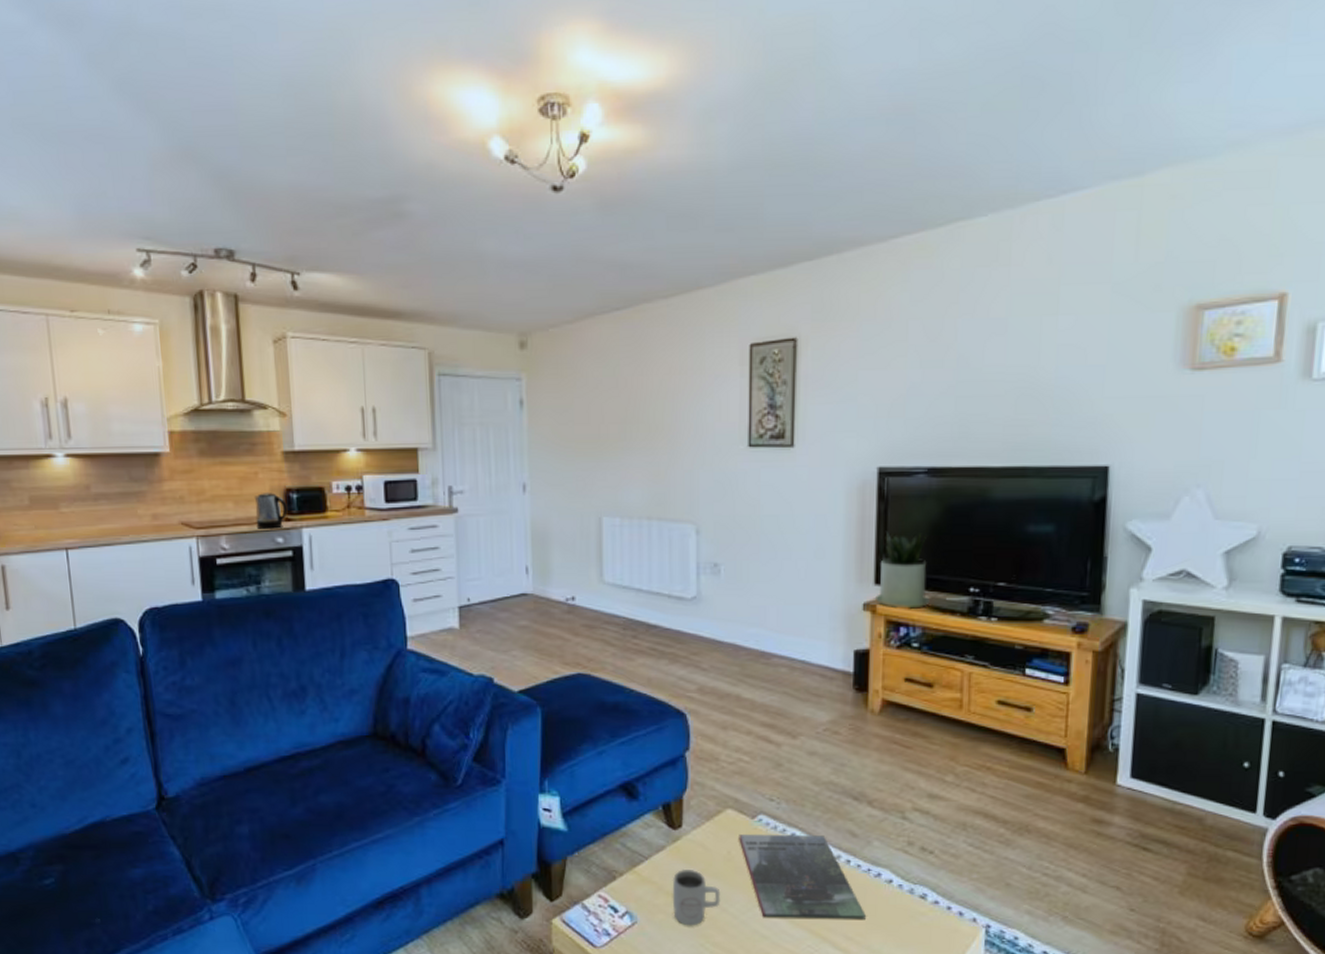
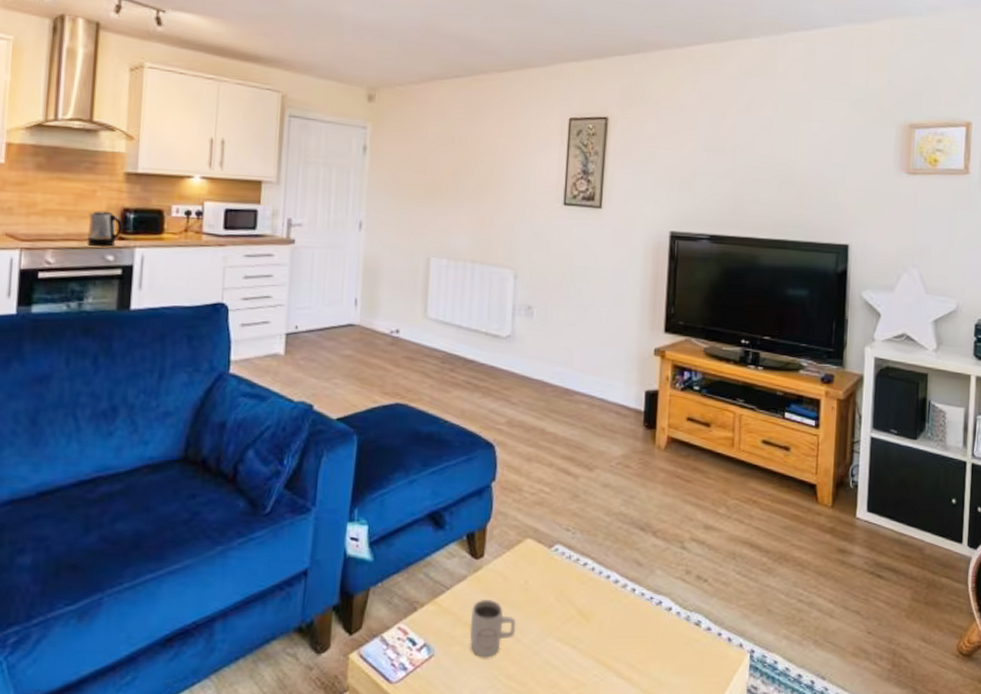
magazine: present [739,833,866,919] -> none [536,563,647,647]
planter: present [875,532,930,609] -> none [665,287,709,356]

